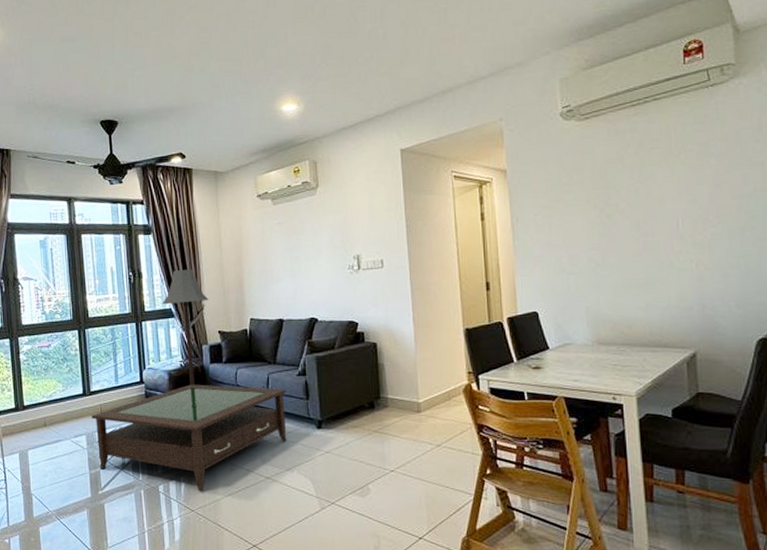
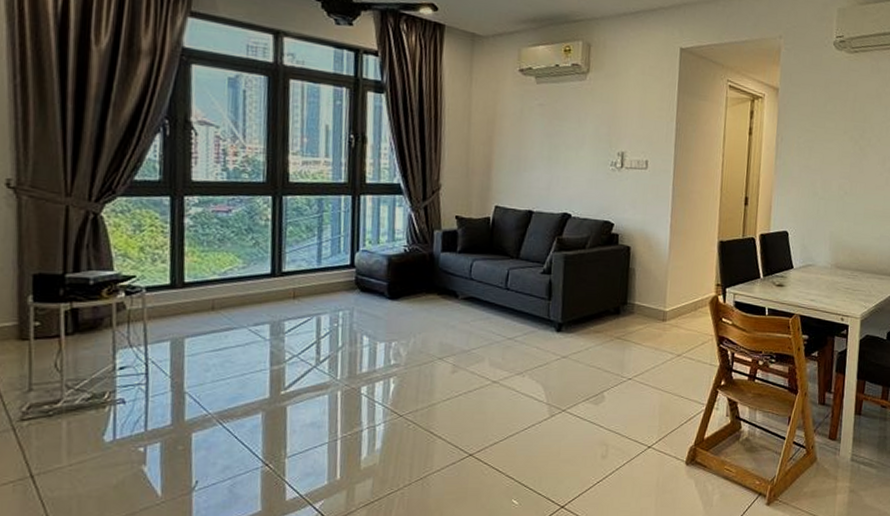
coffee table: present [91,384,287,492] -> none [280,273,528,395]
floor lamp: present [162,270,209,385] -> none [389,140,448,275]

